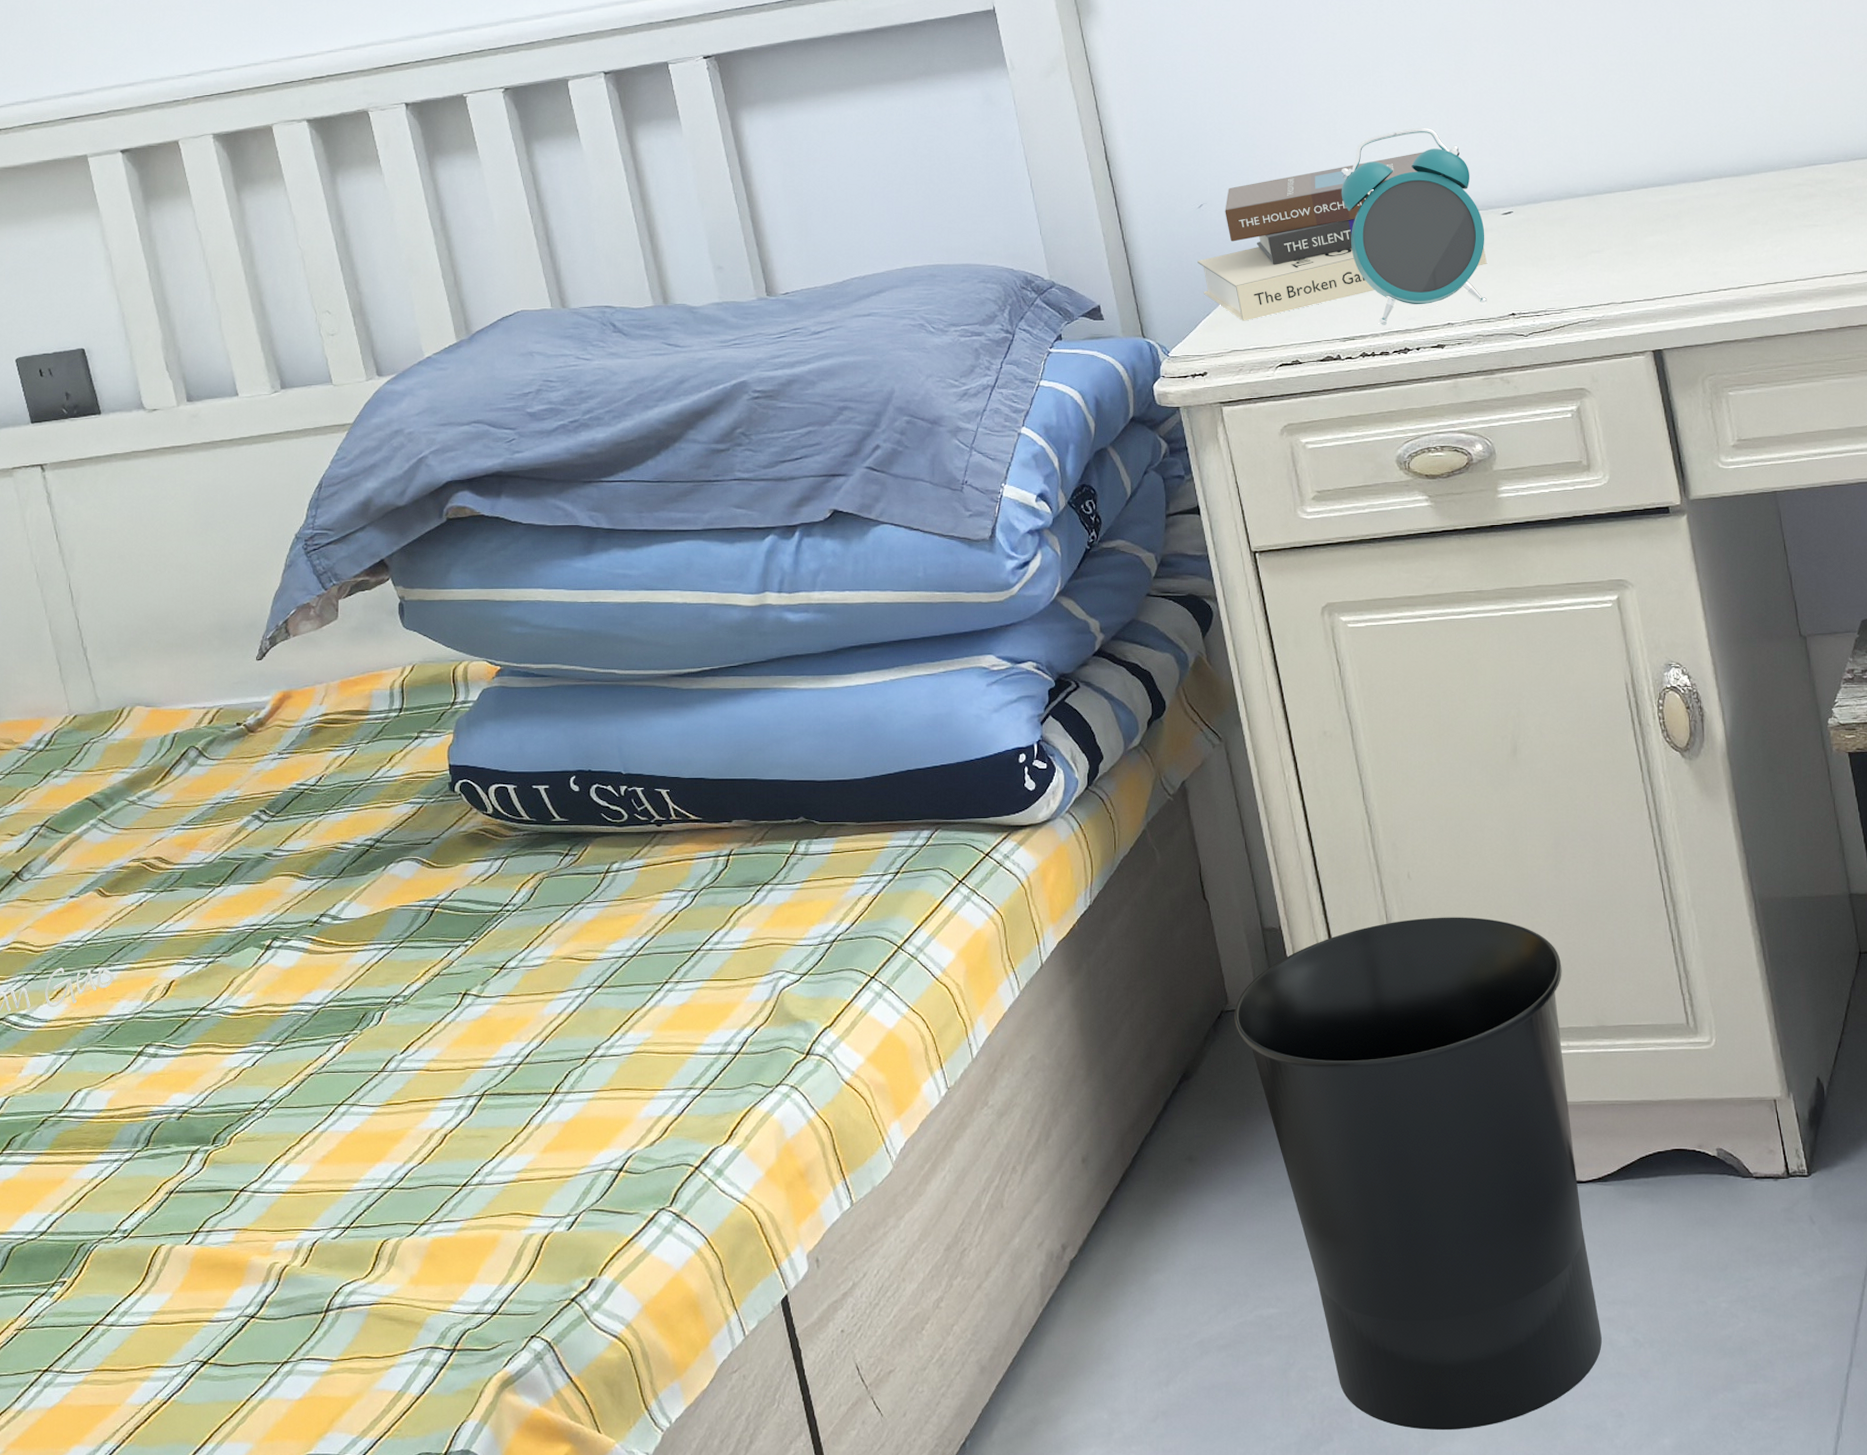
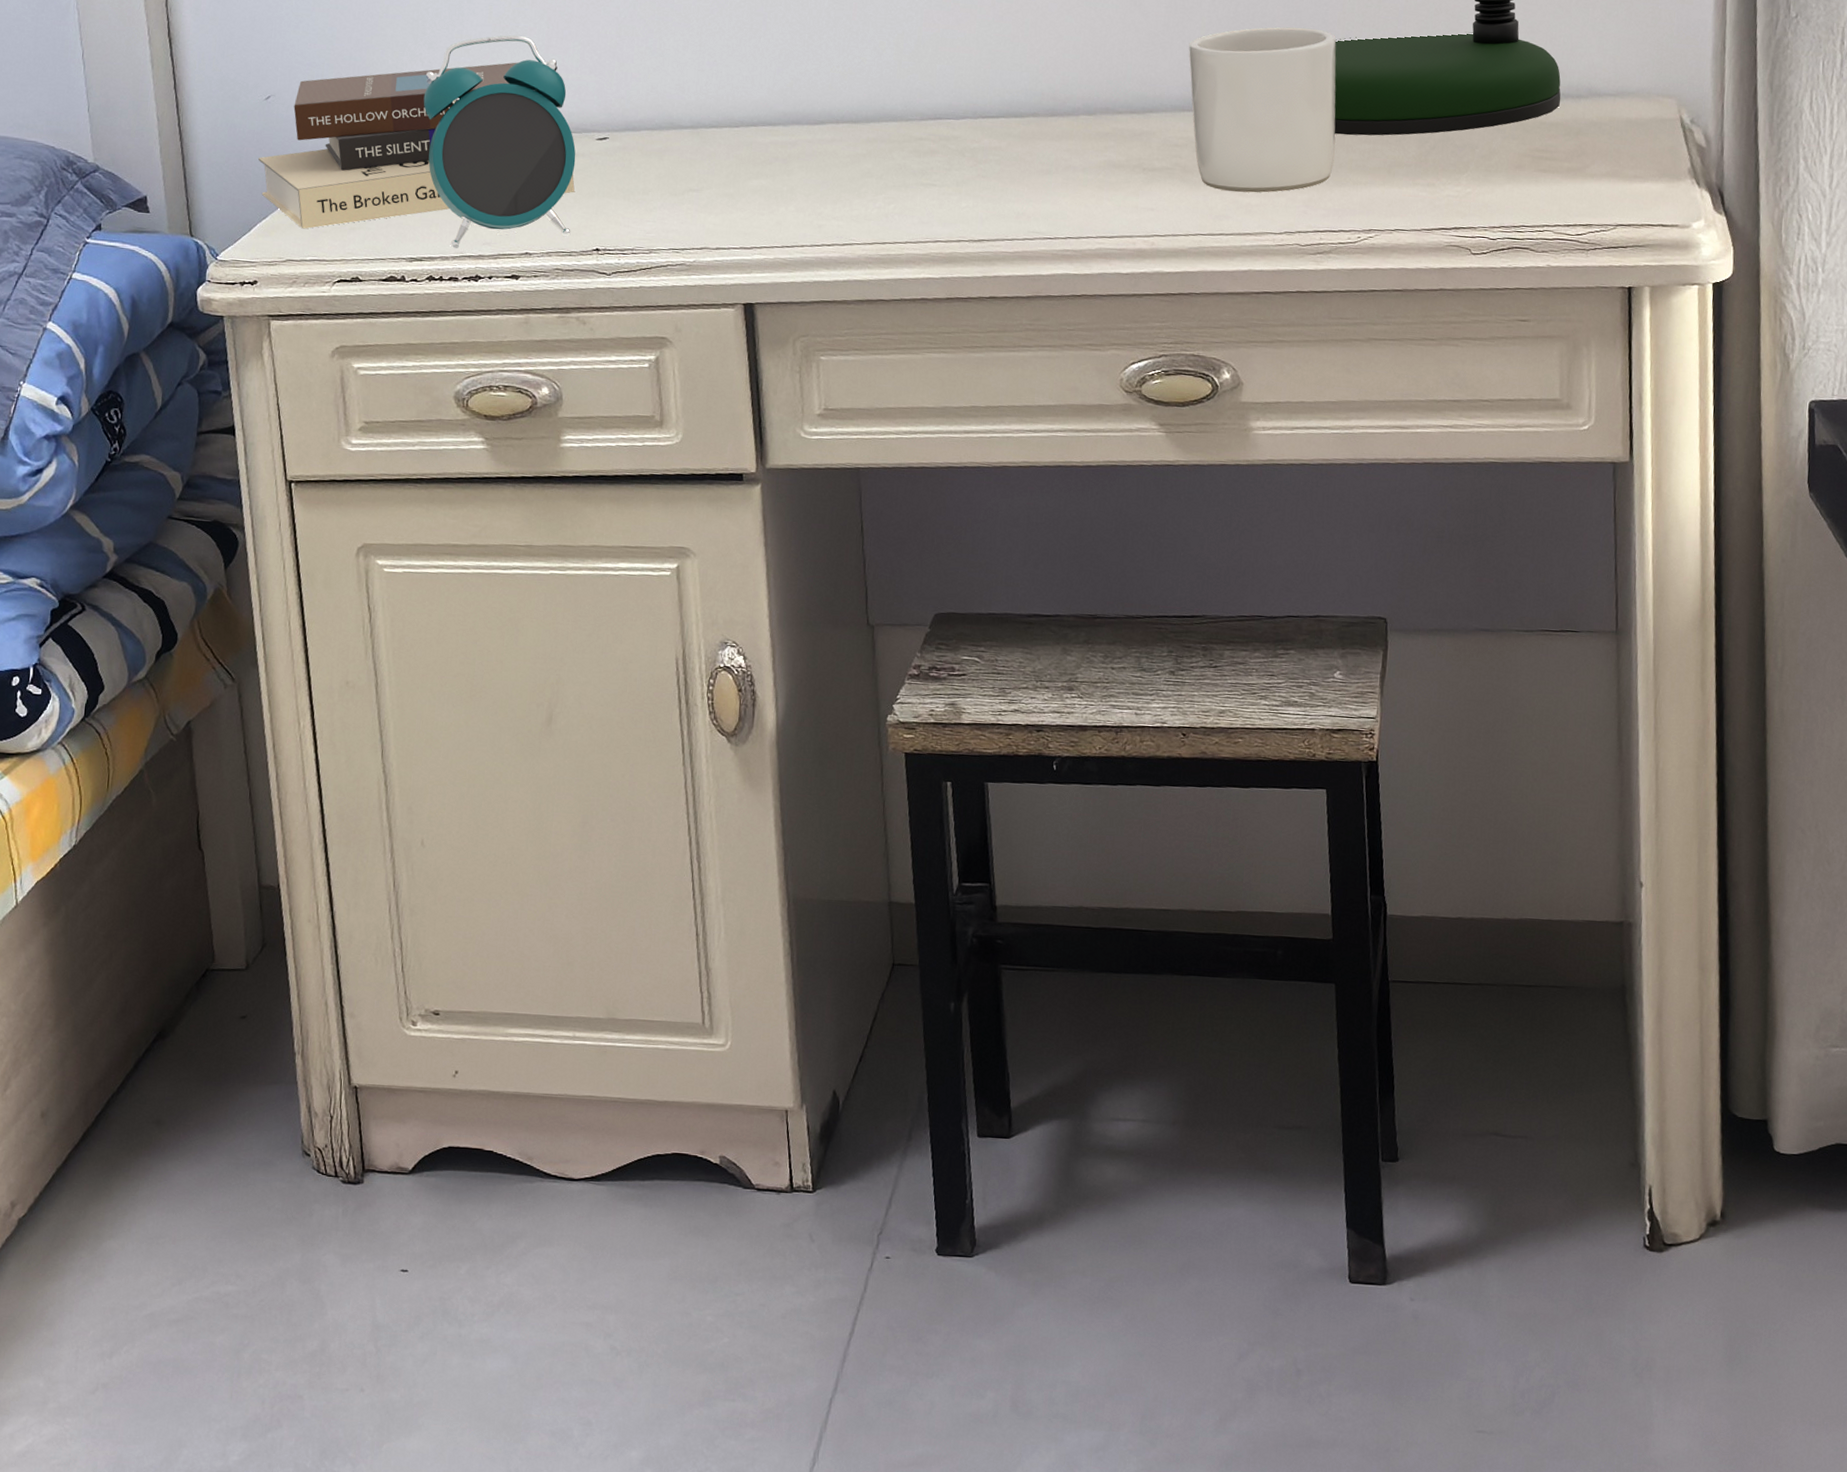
waste bin: present [1234,917,1602,1430] -> none [220,889,578,1426]

